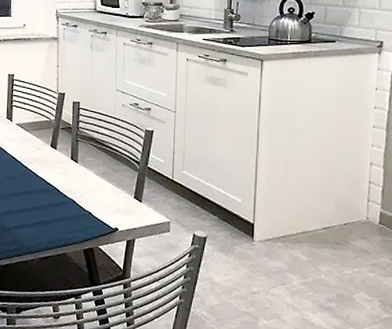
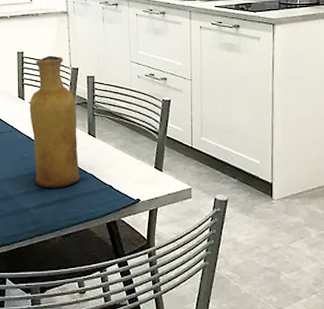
vase: none [16,79,61,211] -> present [29,55,80,189]

